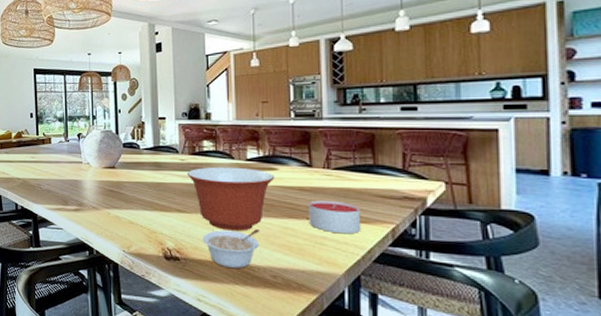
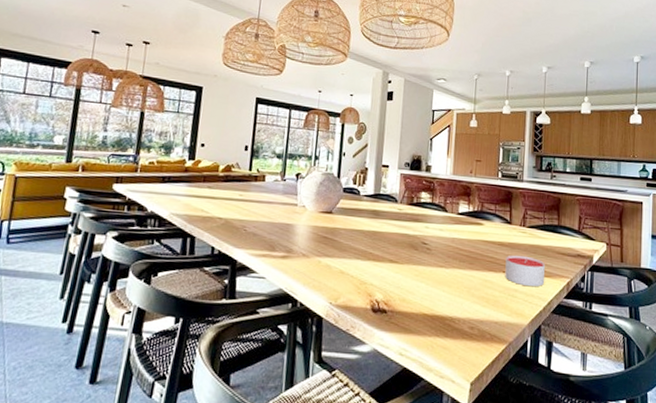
mixing bowl: present [186,166,275,231] -> none [402,218,481,283]
legume: present [203,229,260,268] -> none [411,281,463,320]

